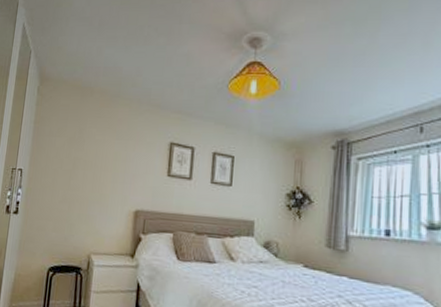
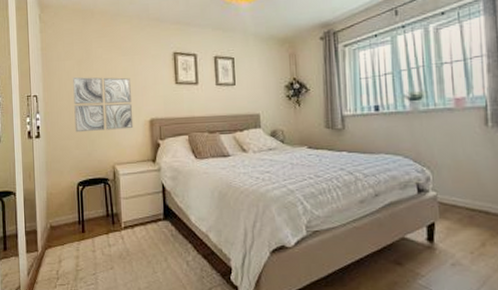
wall art: none [55,154,121,218] -> present [73,76,134,133]

